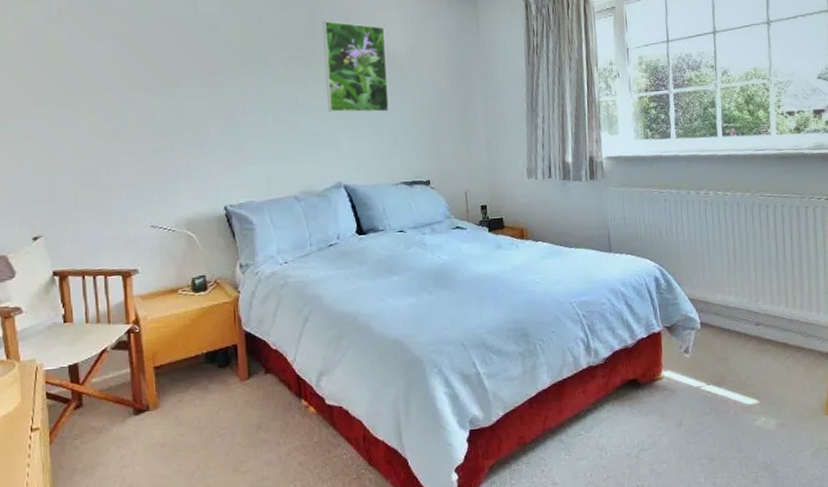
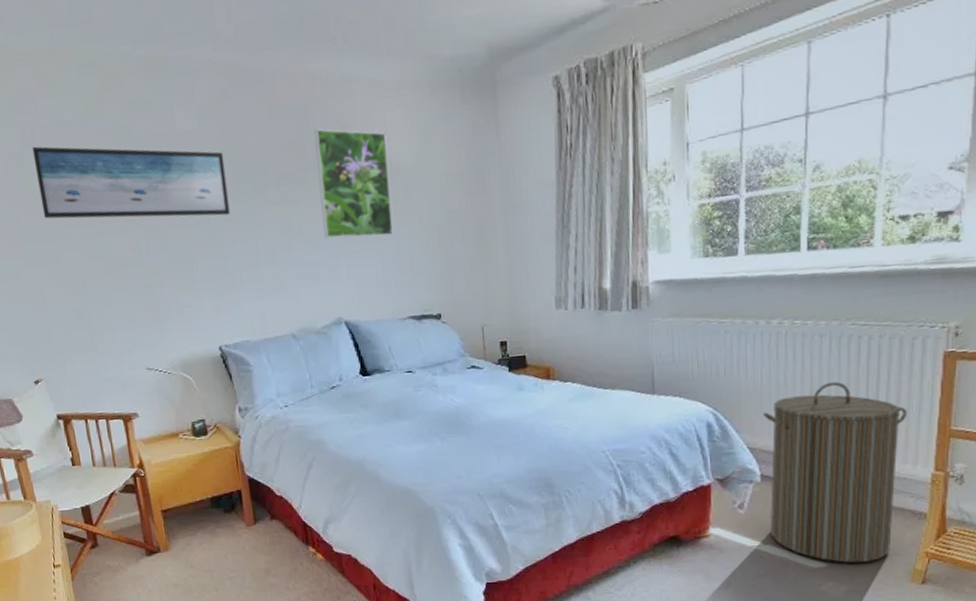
wall art: none [57,20,243,89] -> present [32,146,230,219]
laundry hamper: none [698,242,808,399] -> present [762,381,907,563]

